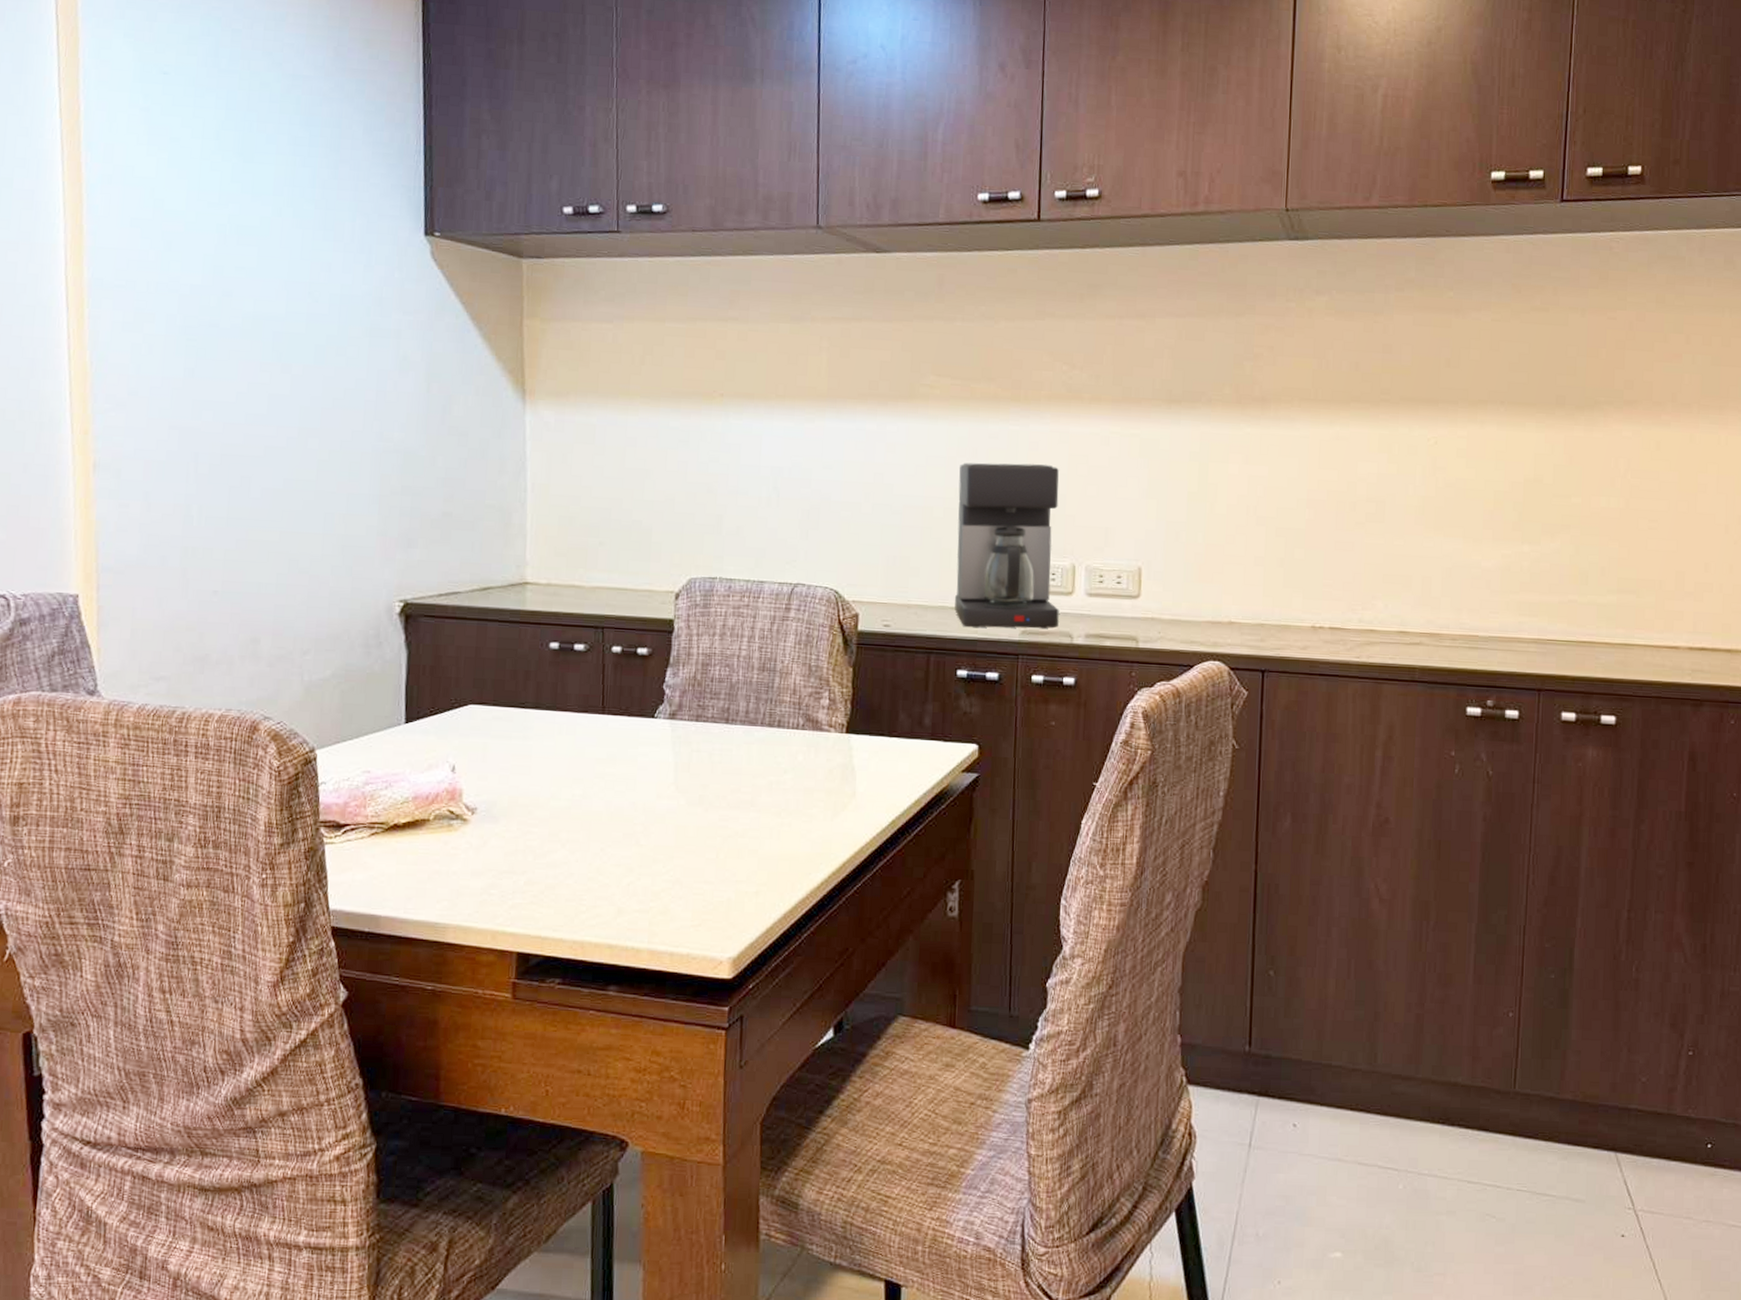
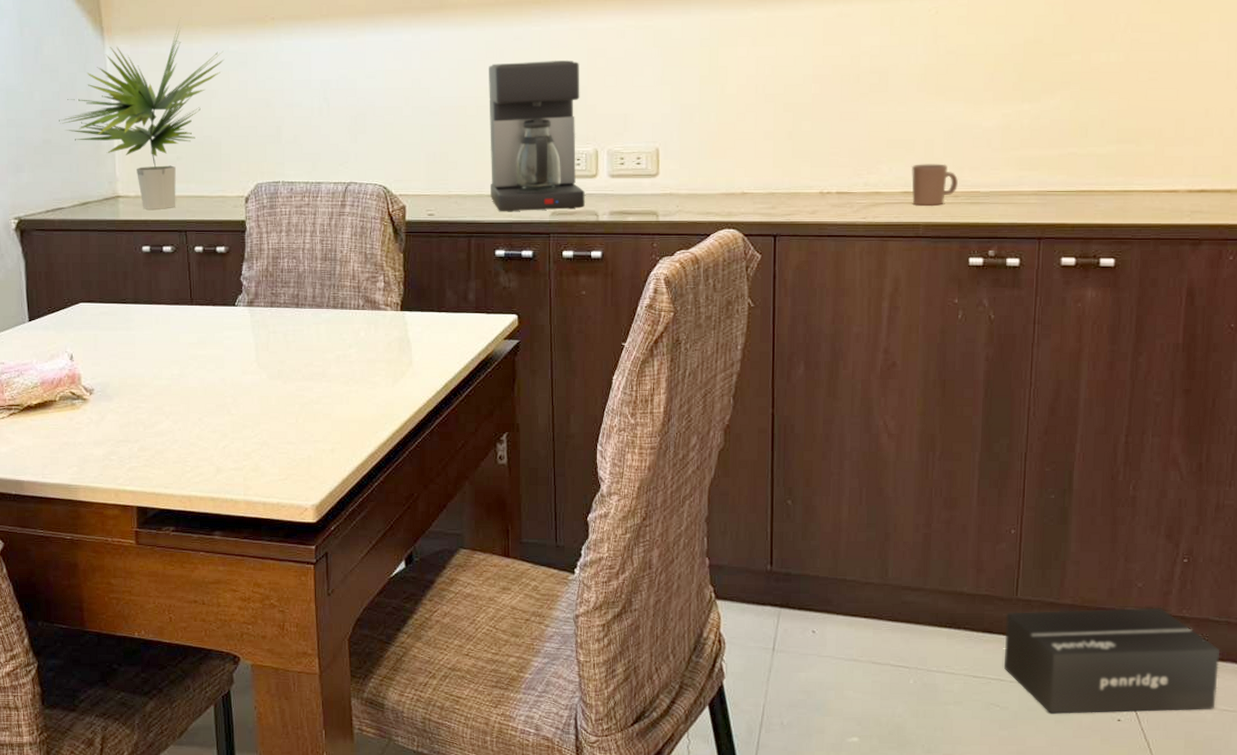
plant: none [465,391,663,601] -> present [60,22,224,209]
mug: none [1407,602,1456,649] -> present [911,164,958,207]
box: none [1501,1105,1728,1228] -> present [1004,607,1220,714]

